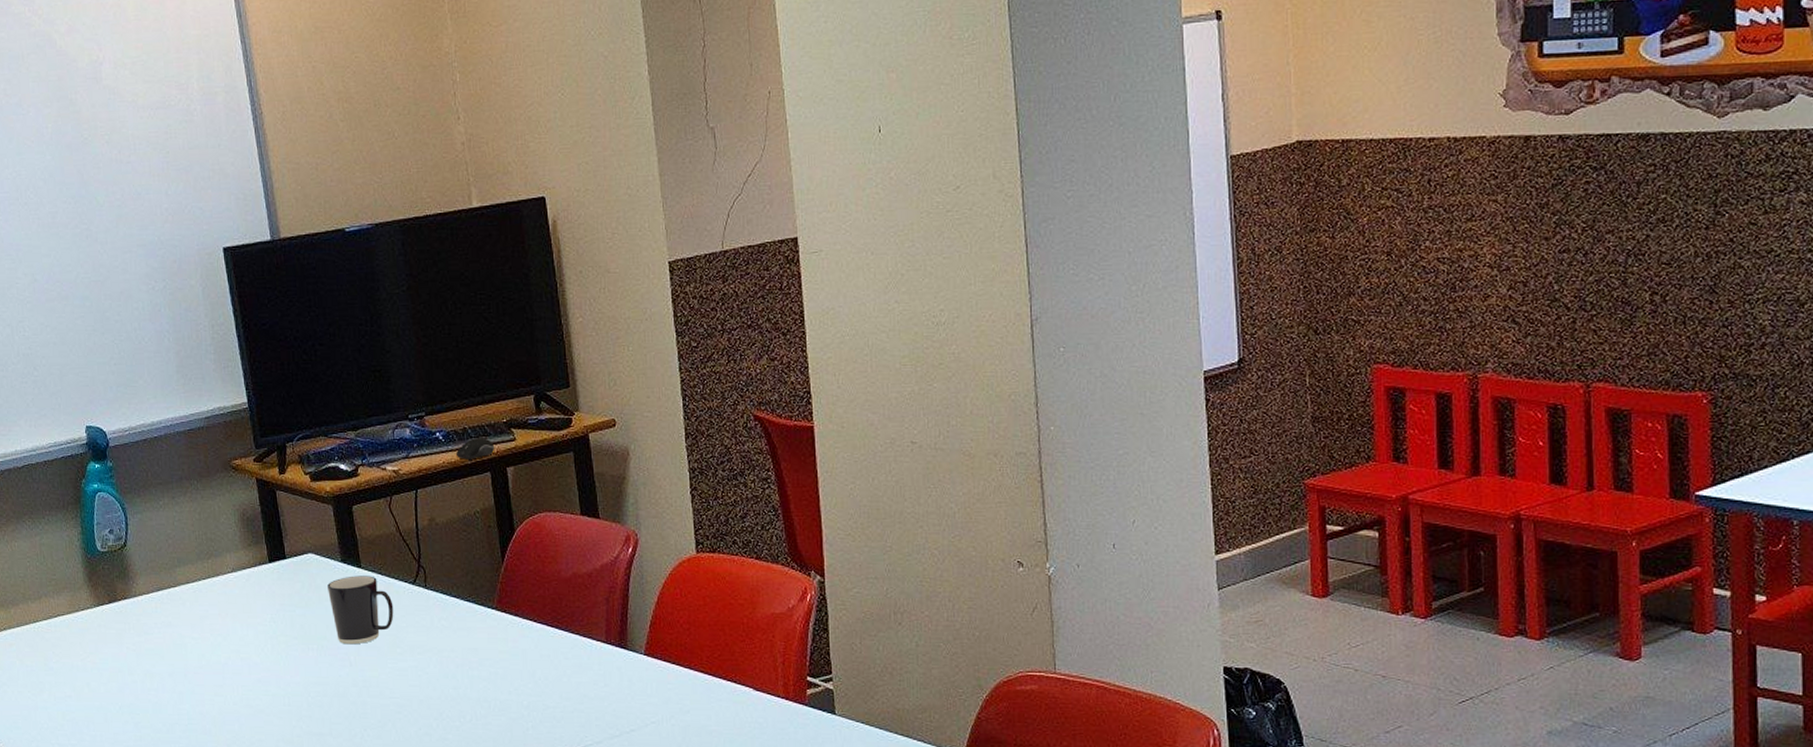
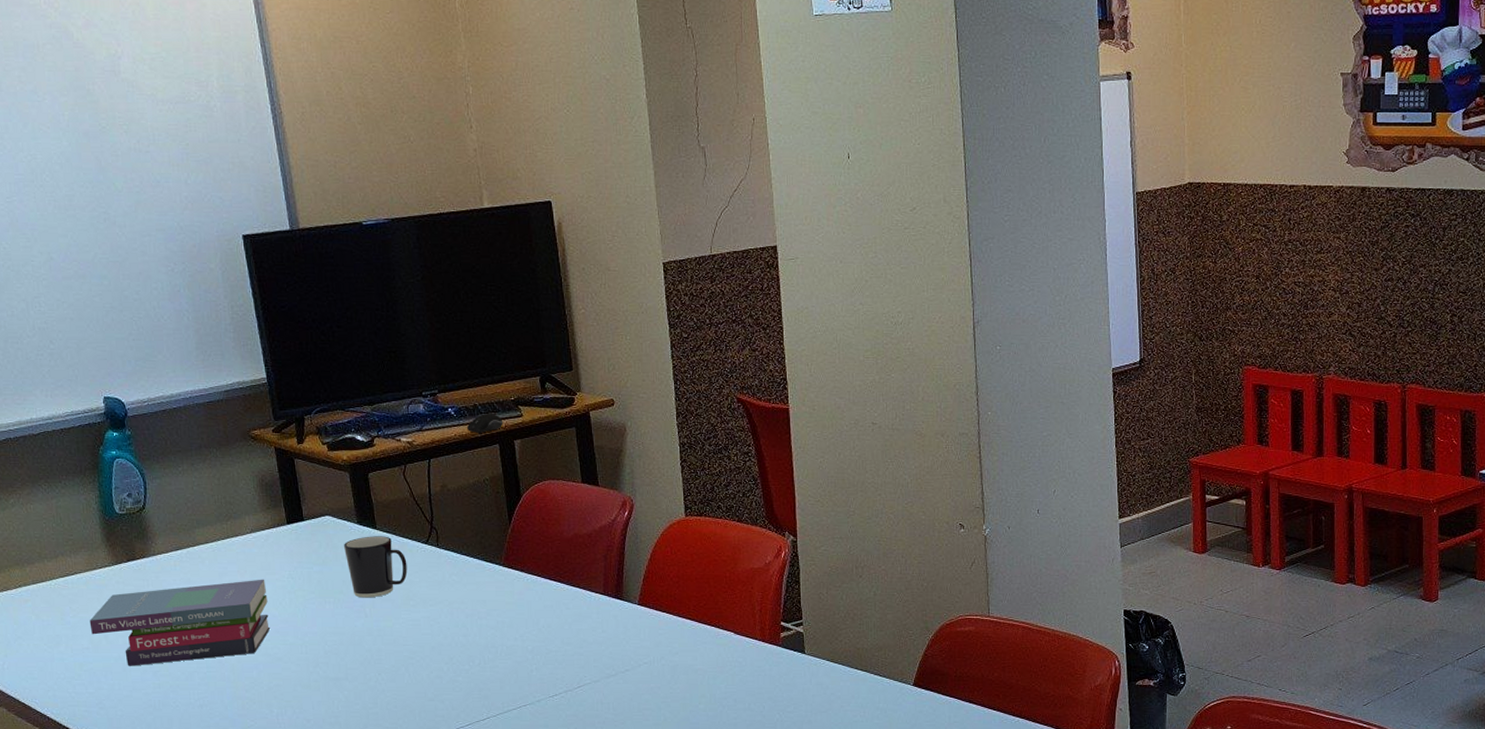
books: none [72,623,253,717] -> present [89,579,271,666]

